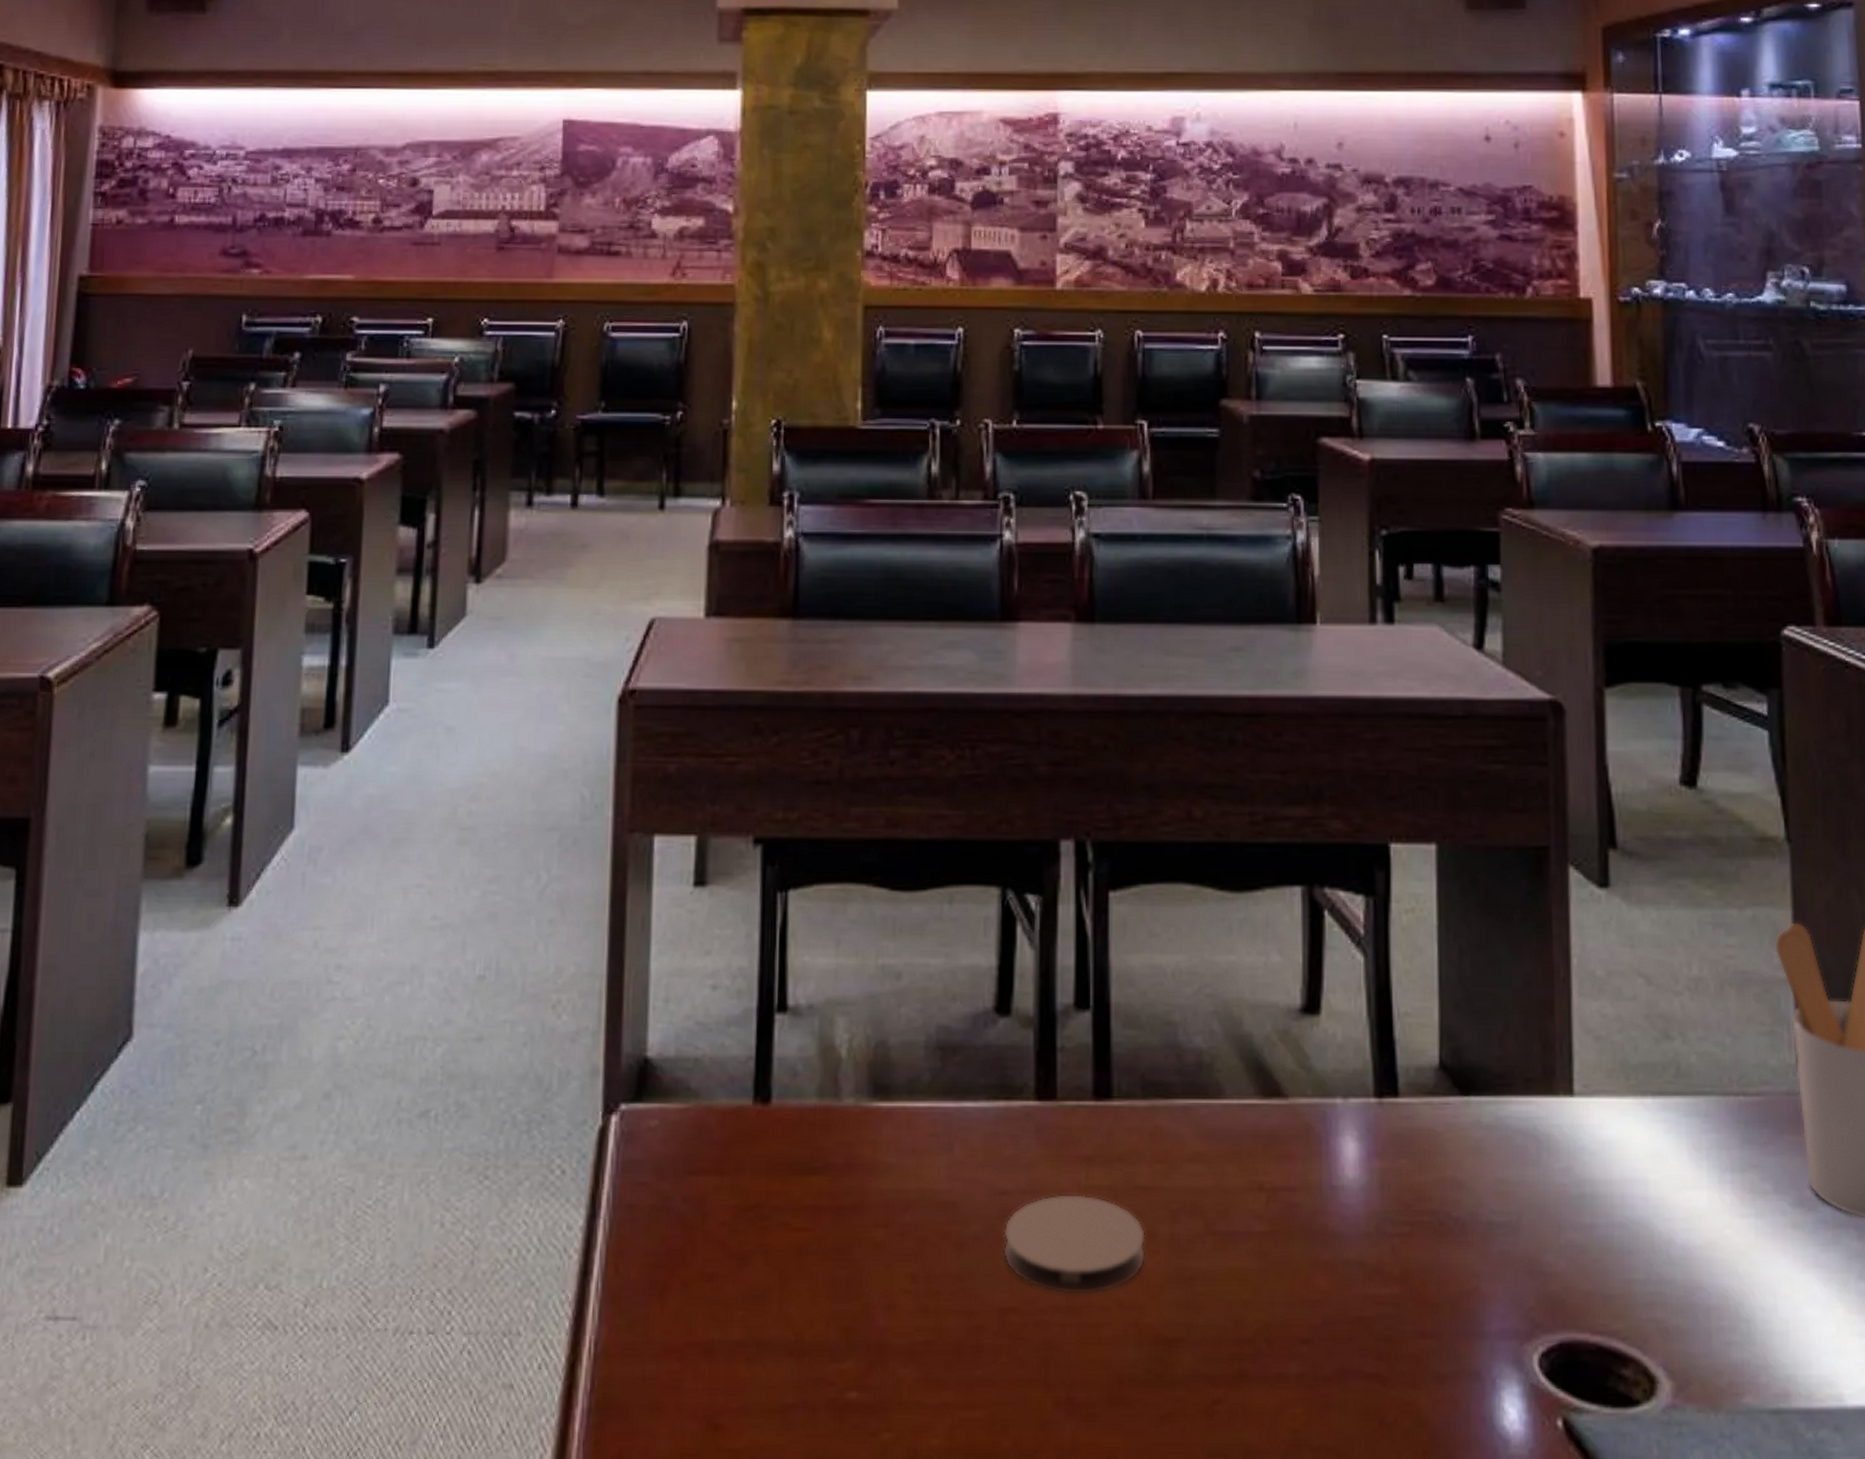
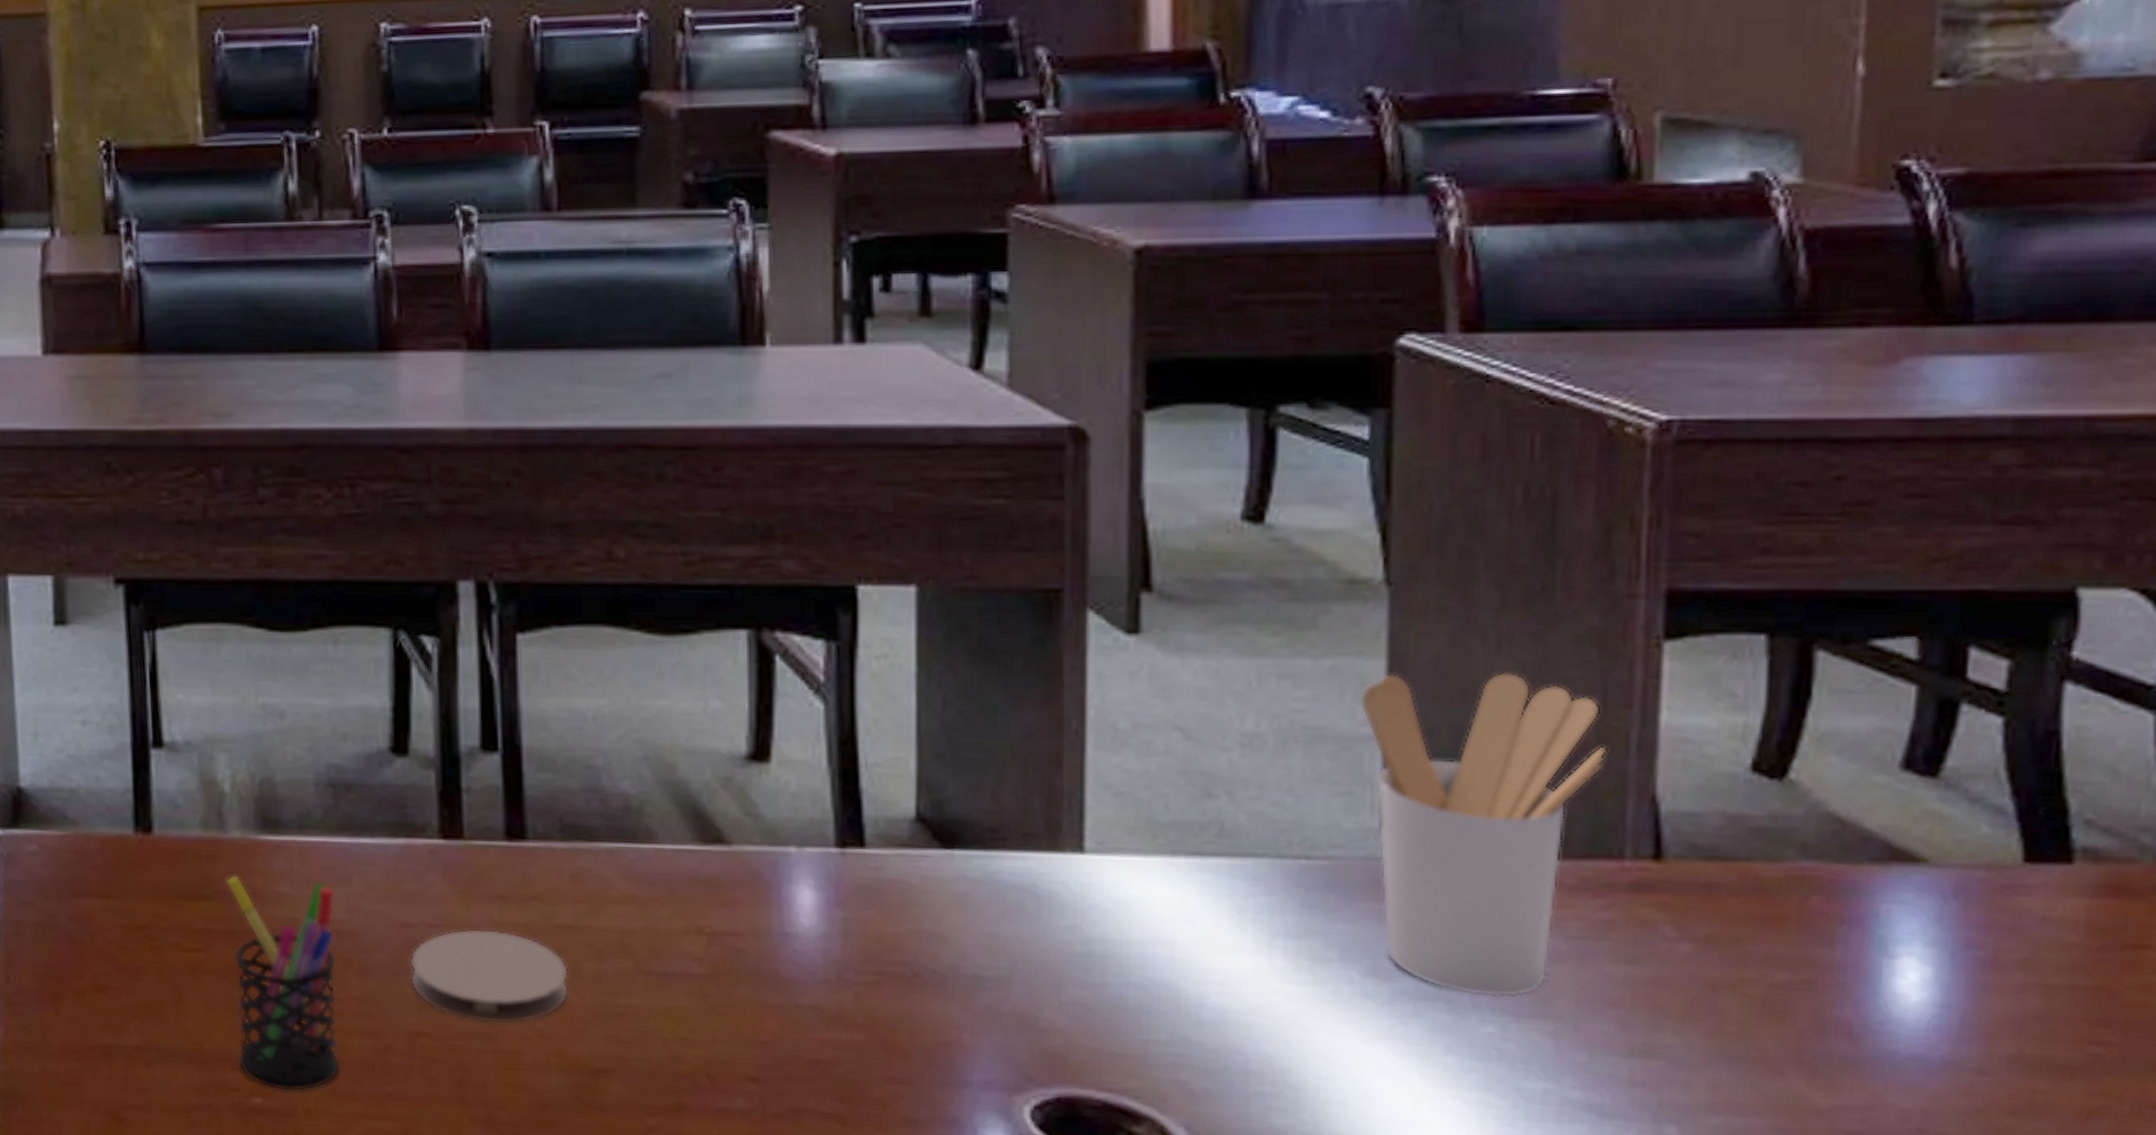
pen holder: none [836,1145,938,1382] -> present [225,875,341,1092]

